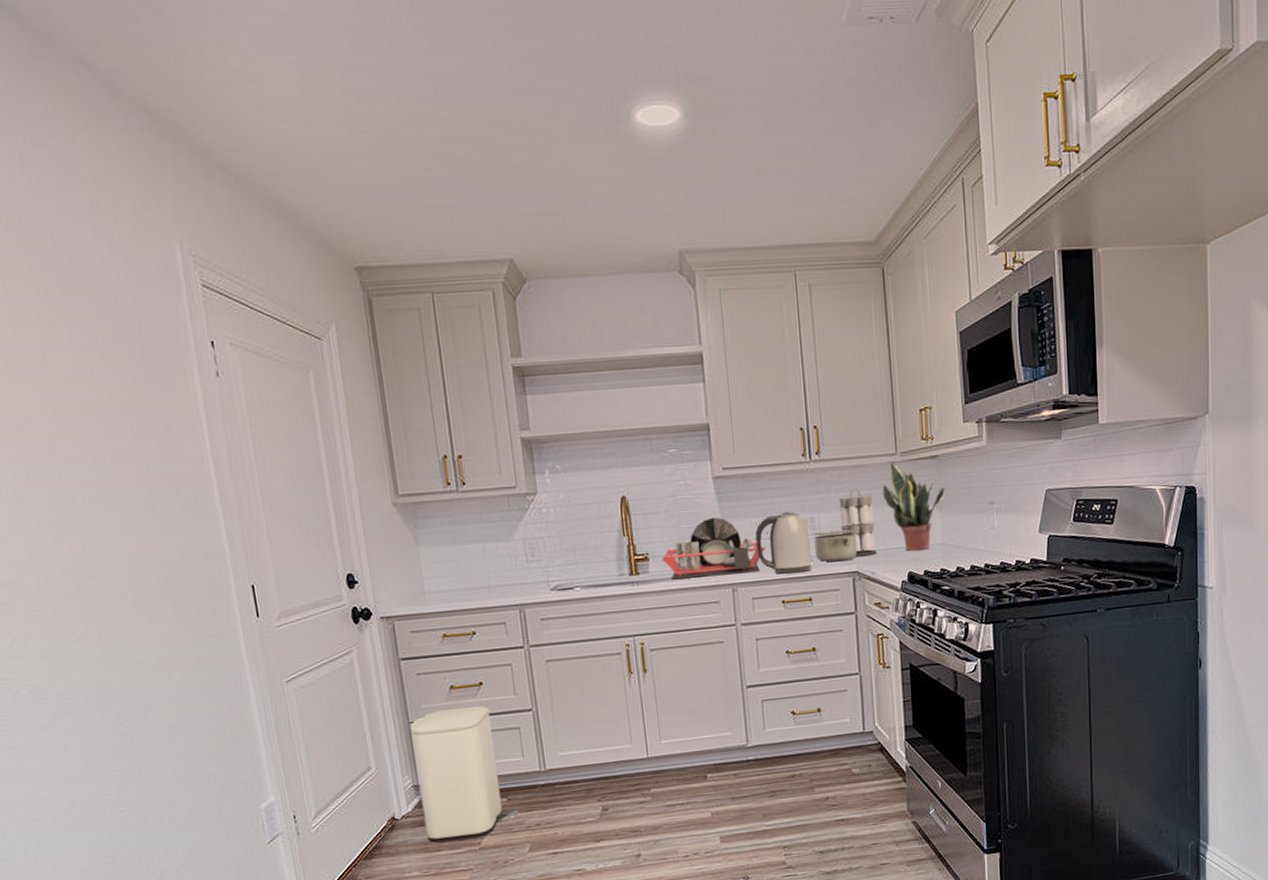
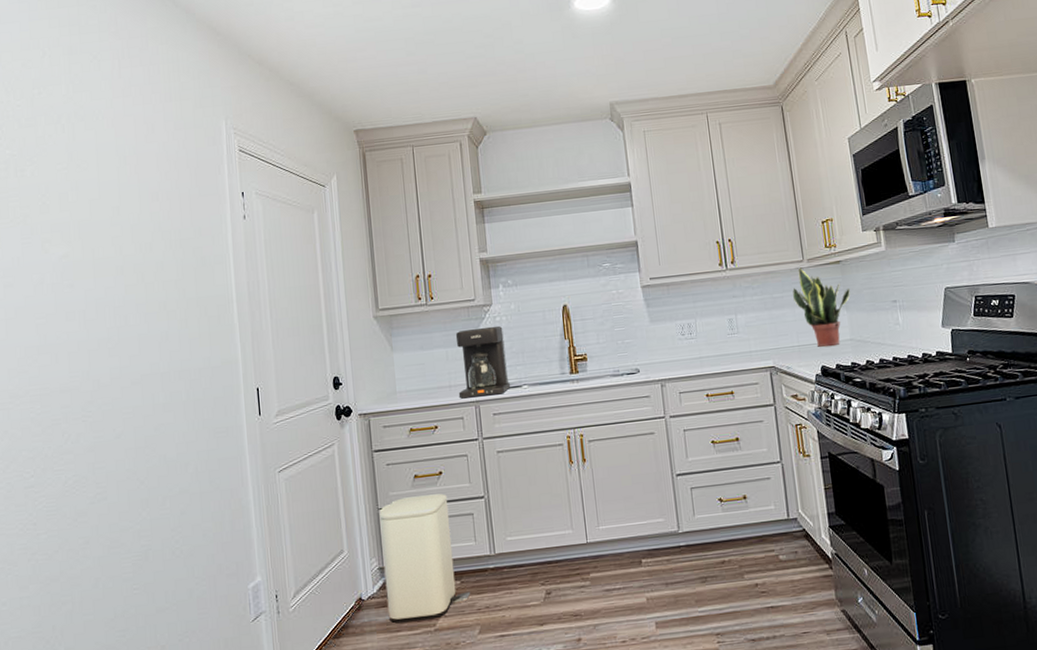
coffee maker: none [493,518,561,601] -> present [455,325,511,399]
dish rack: present [662,517,765,580] -> none [599,321,689,377]
kettle: present [755,511,812,575] -> none [680,314,732,371]
saucepan: present [813,529,858,562] -> none [732,328,773,358]
spice rack: present [839,487,877,557] -> none [754,291,791,354]

